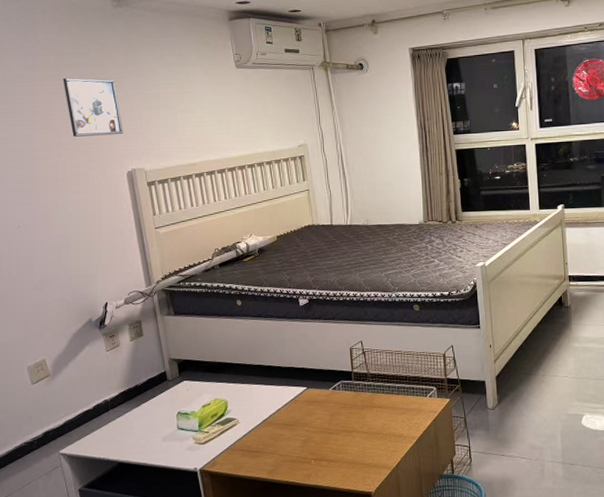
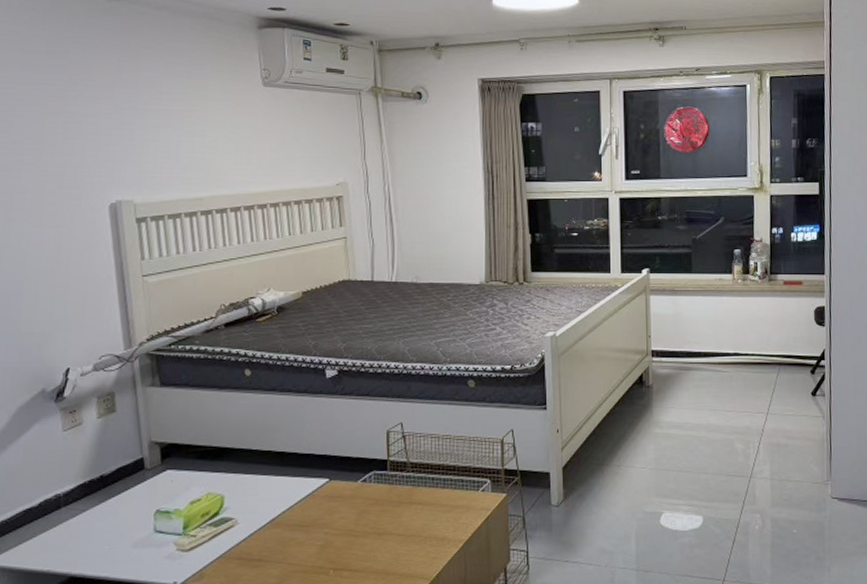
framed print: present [63,77,123,137] -> none [30,81,109,157]

